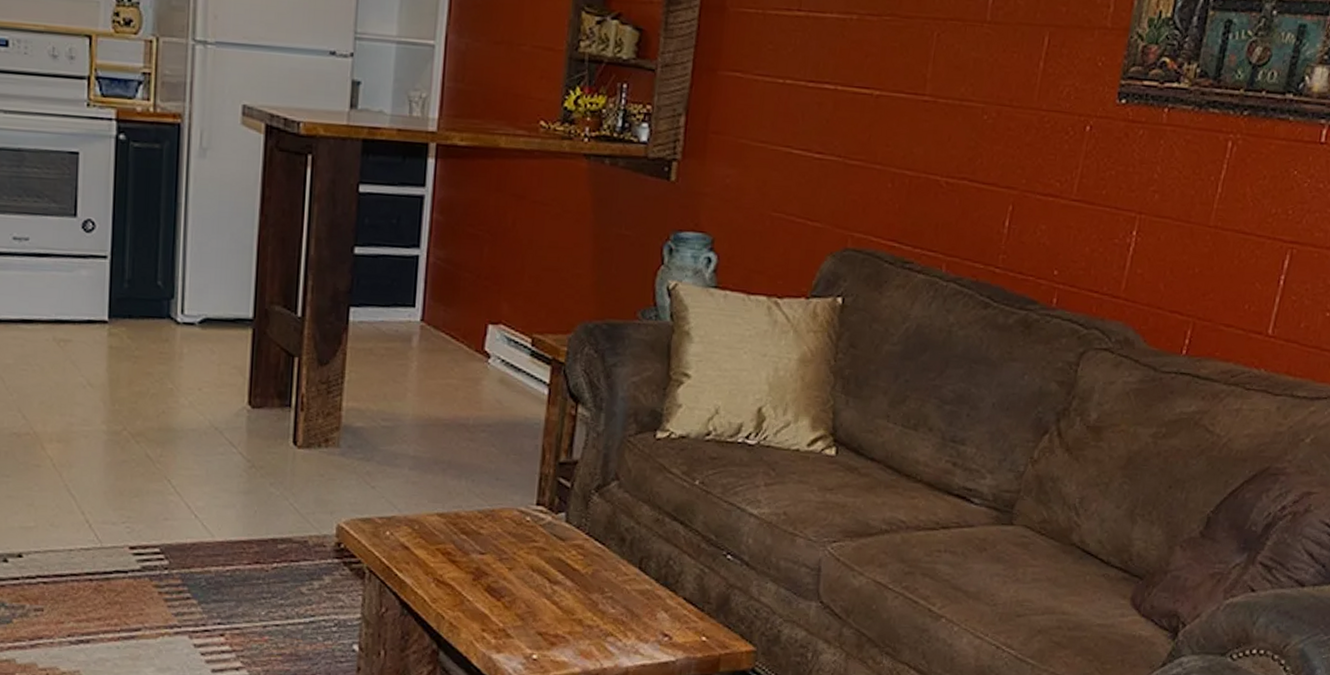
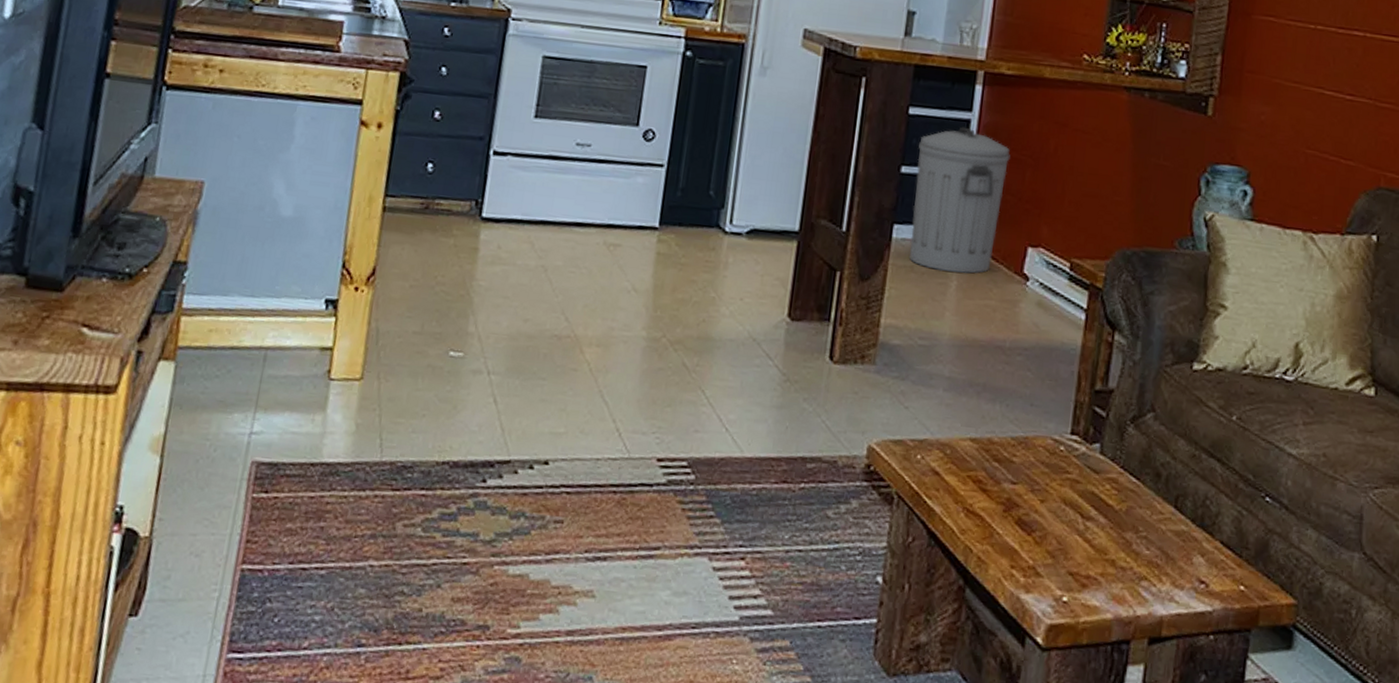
trash can: none [367,203,467,354] -> present [908,126,1010,274]

